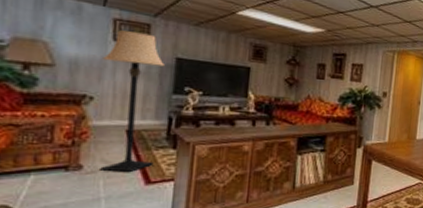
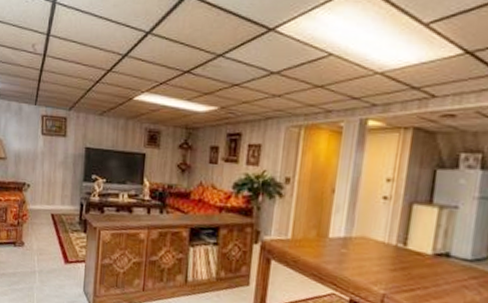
lamp: present [100,30,164,173] -> none [35,125,77,252]

